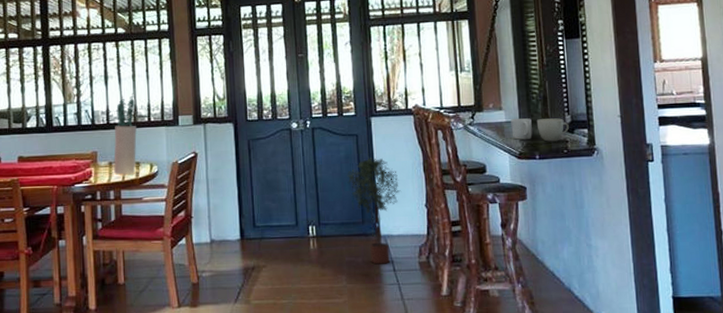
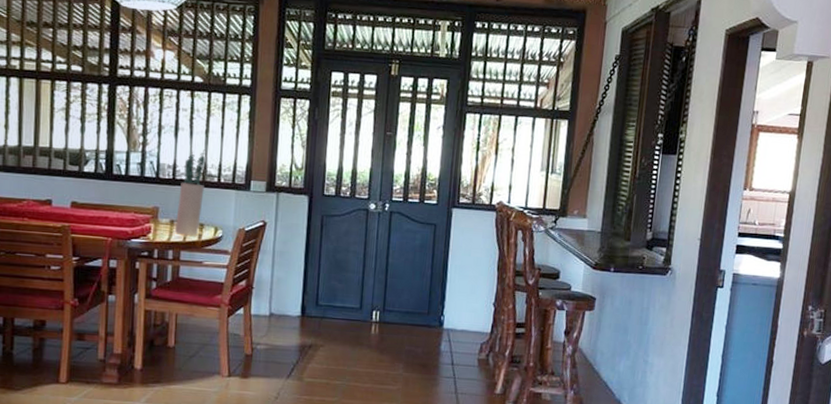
potted tree: present [347,158,401,265] -> none [418,250,471,357]
mug: present [511,118,533,140] -> none [591,228,613,251]
cup: present [536,118,569,142] -> none [617,232,649,257]

